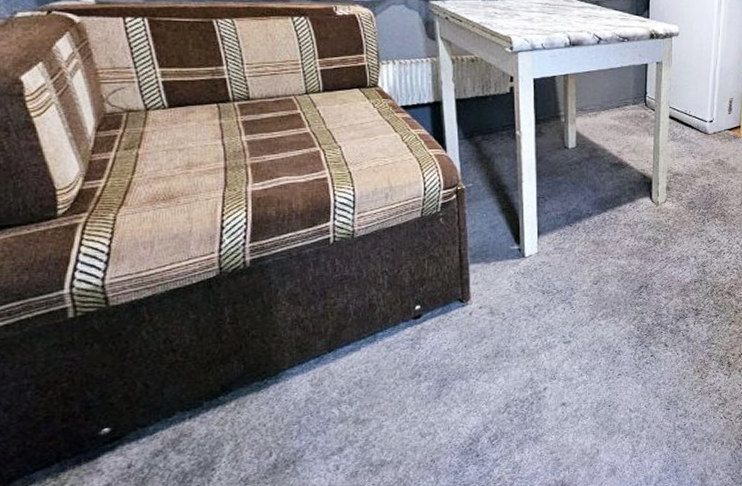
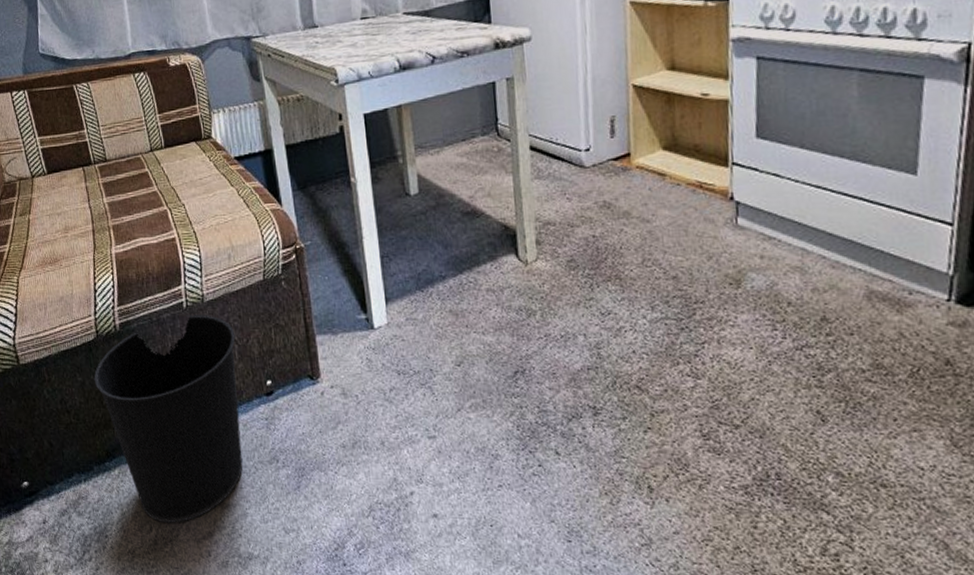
wastebasket: none [212,249,386,447] -> present [94,315,243,524]

